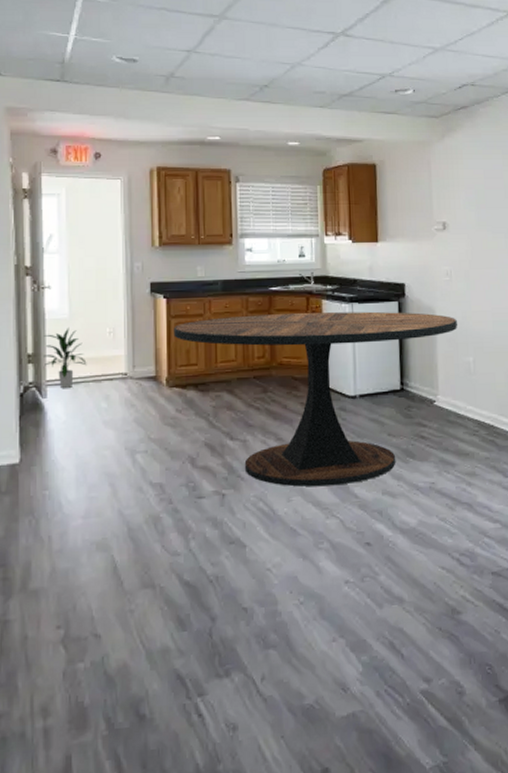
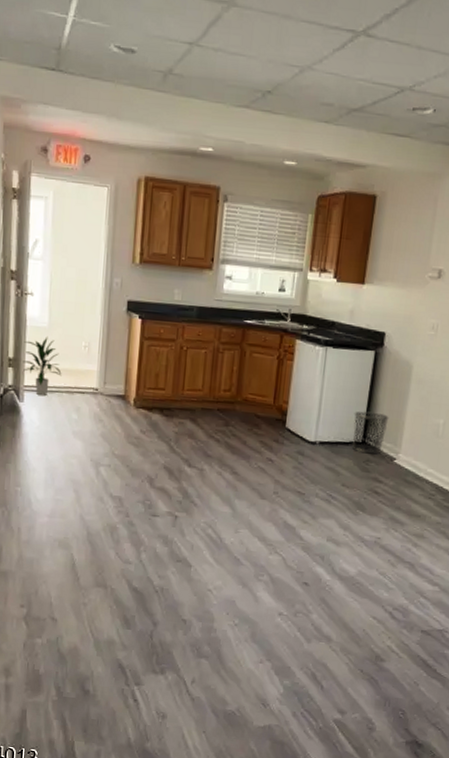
dining table: present [173,311,458,487] -> none [145,345,435,526]
trash can: none [388,359,422,400] -> present [352,411,389,454]

